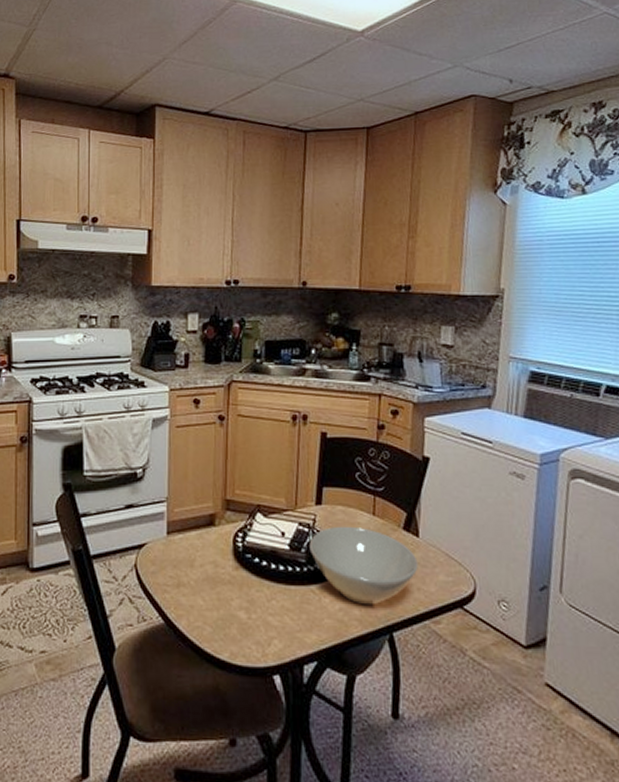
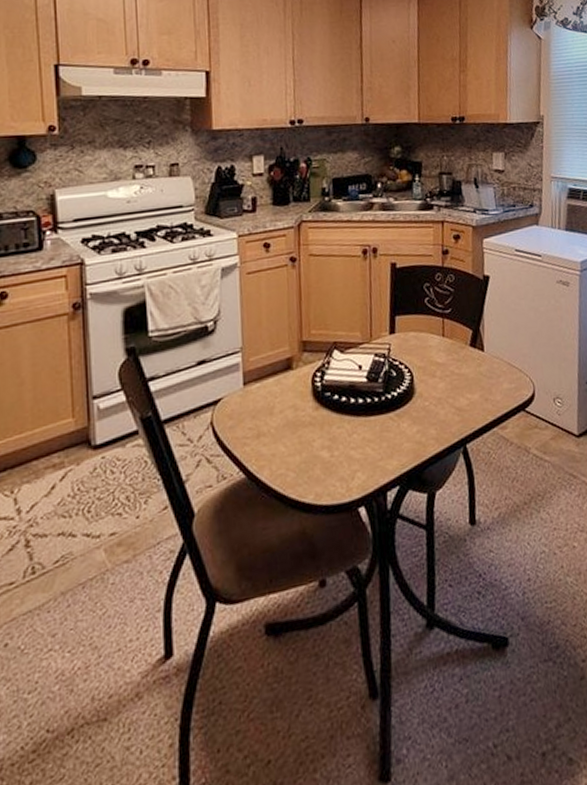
bowl: present [309,526,418,605] -> none [385,349,485,424]

